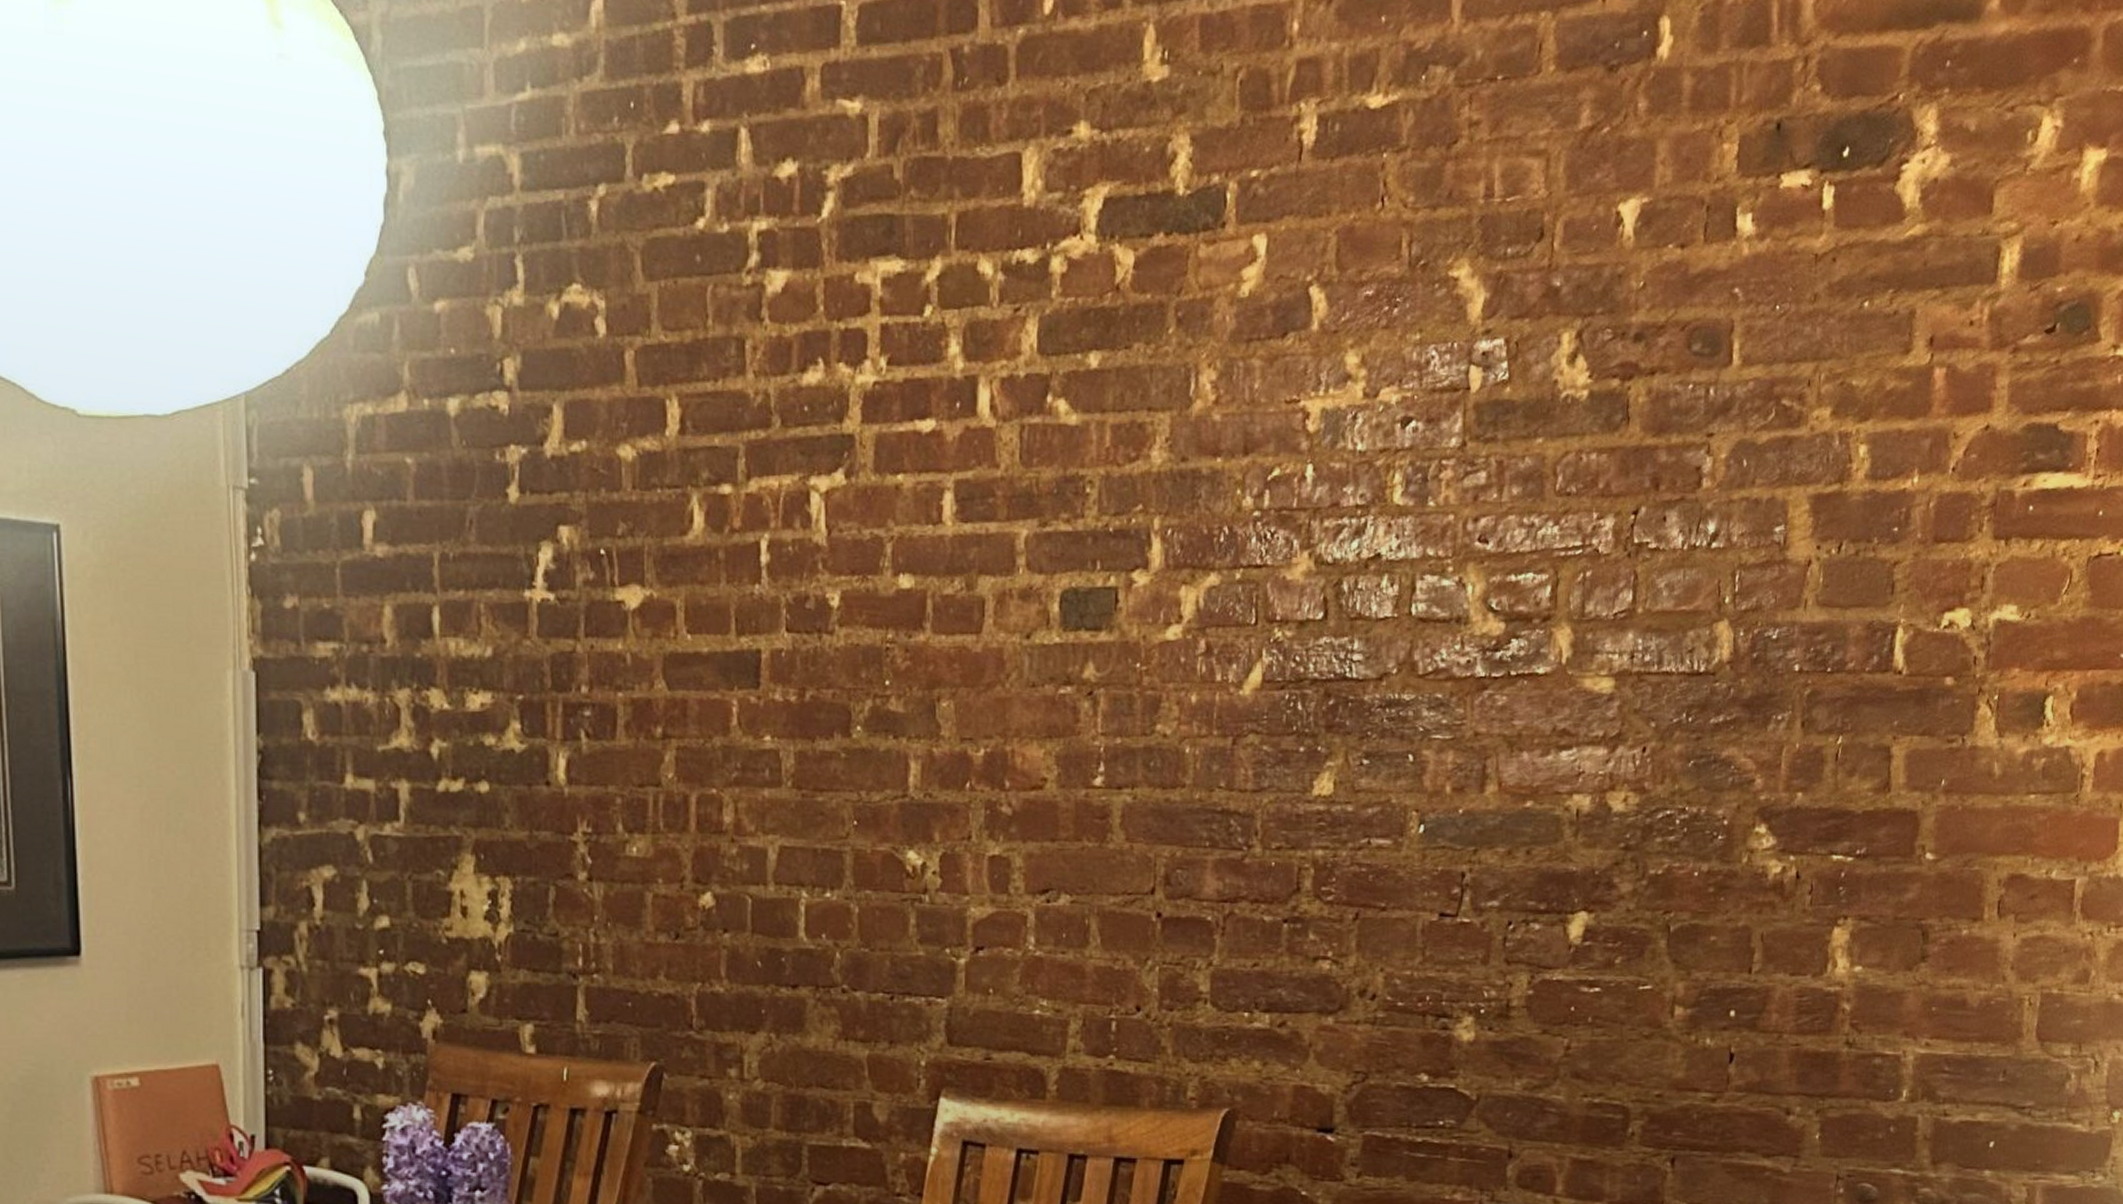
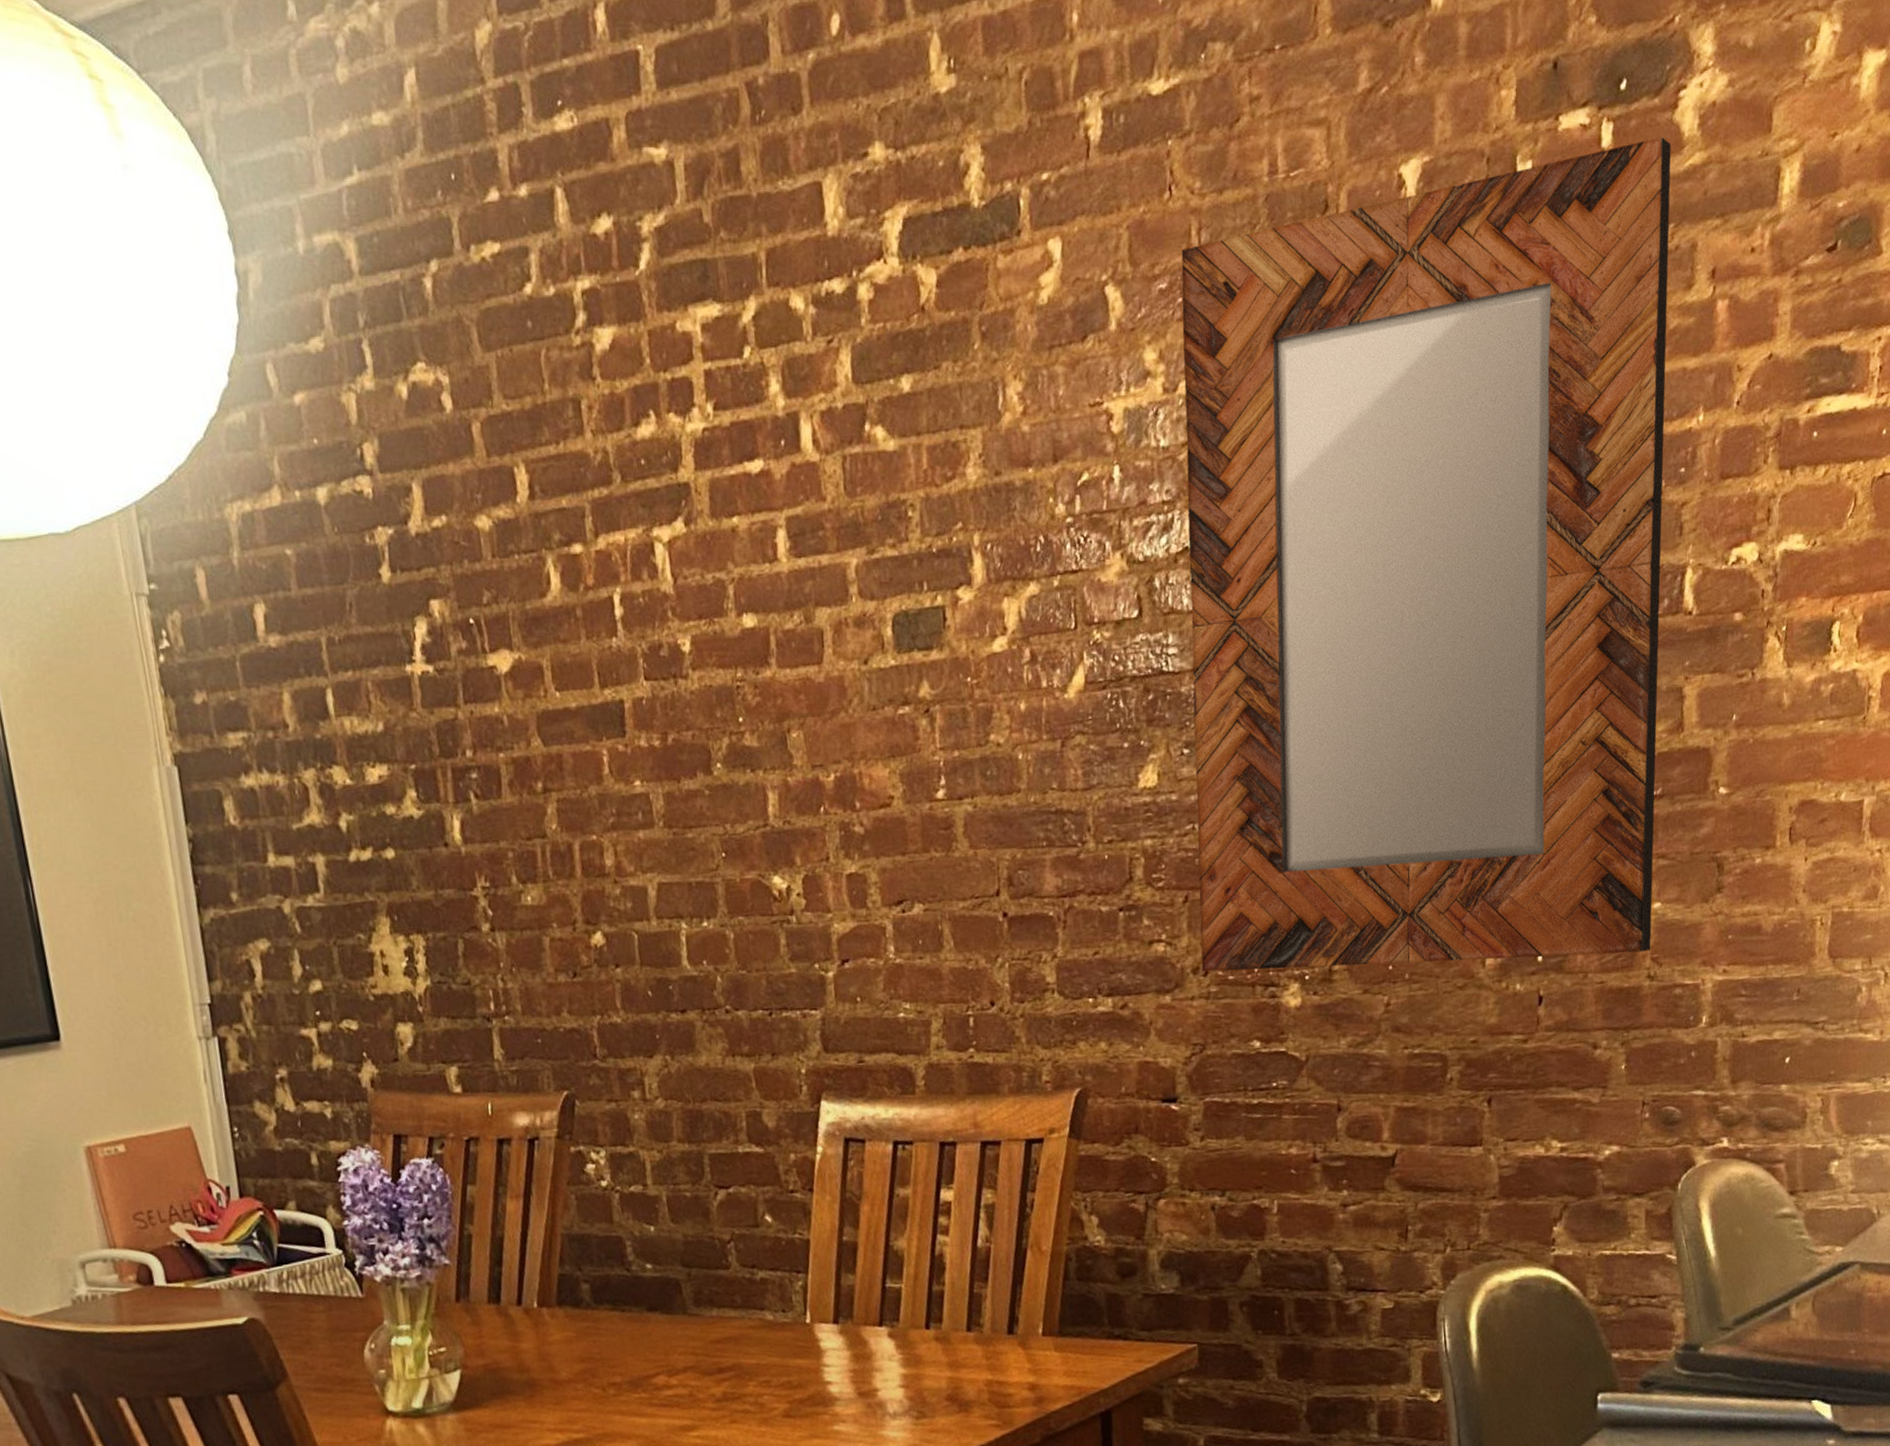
home mirror: none [1369,205,1892,1016] -> present [1181,137,1672,972]

